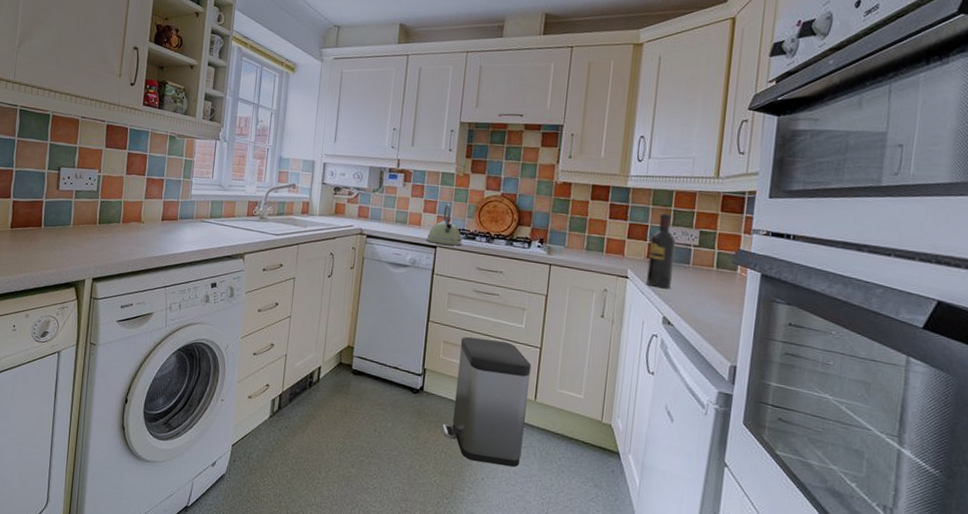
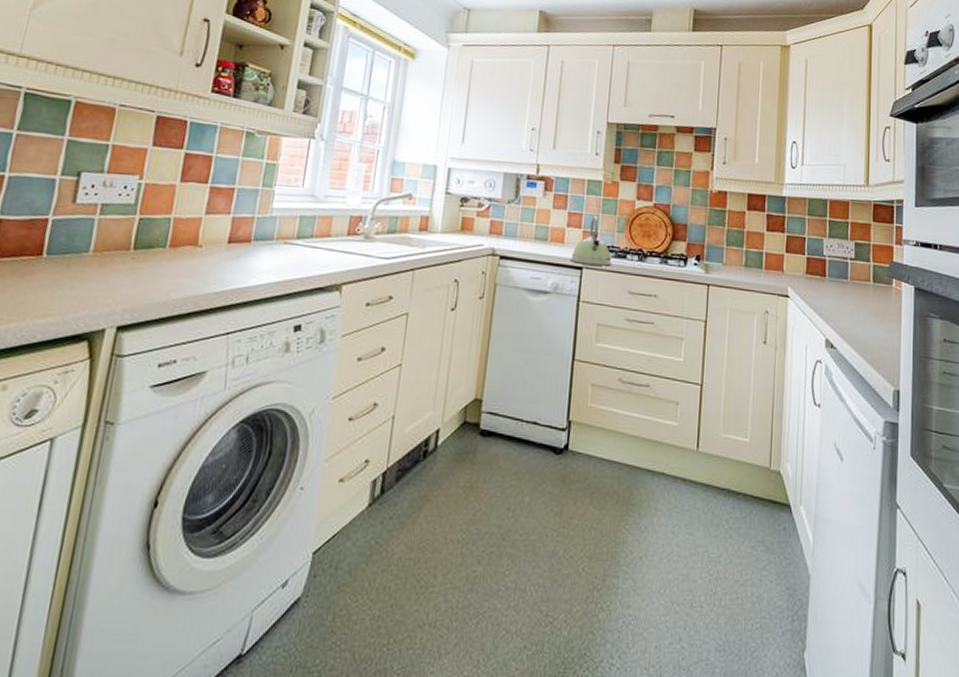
pedal bin: present [442,337,532,467] -> none [591,377,692,537]
wine bottle: present [645,212,677,289] -> none [806,223,834,308]

